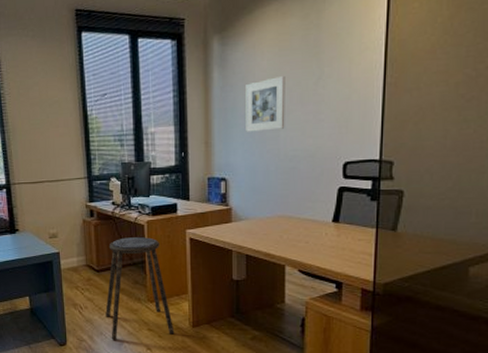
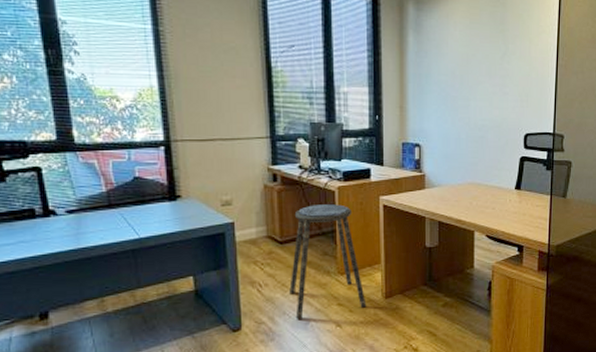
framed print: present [245,75,285,132] -> none [439,47,475,100]

